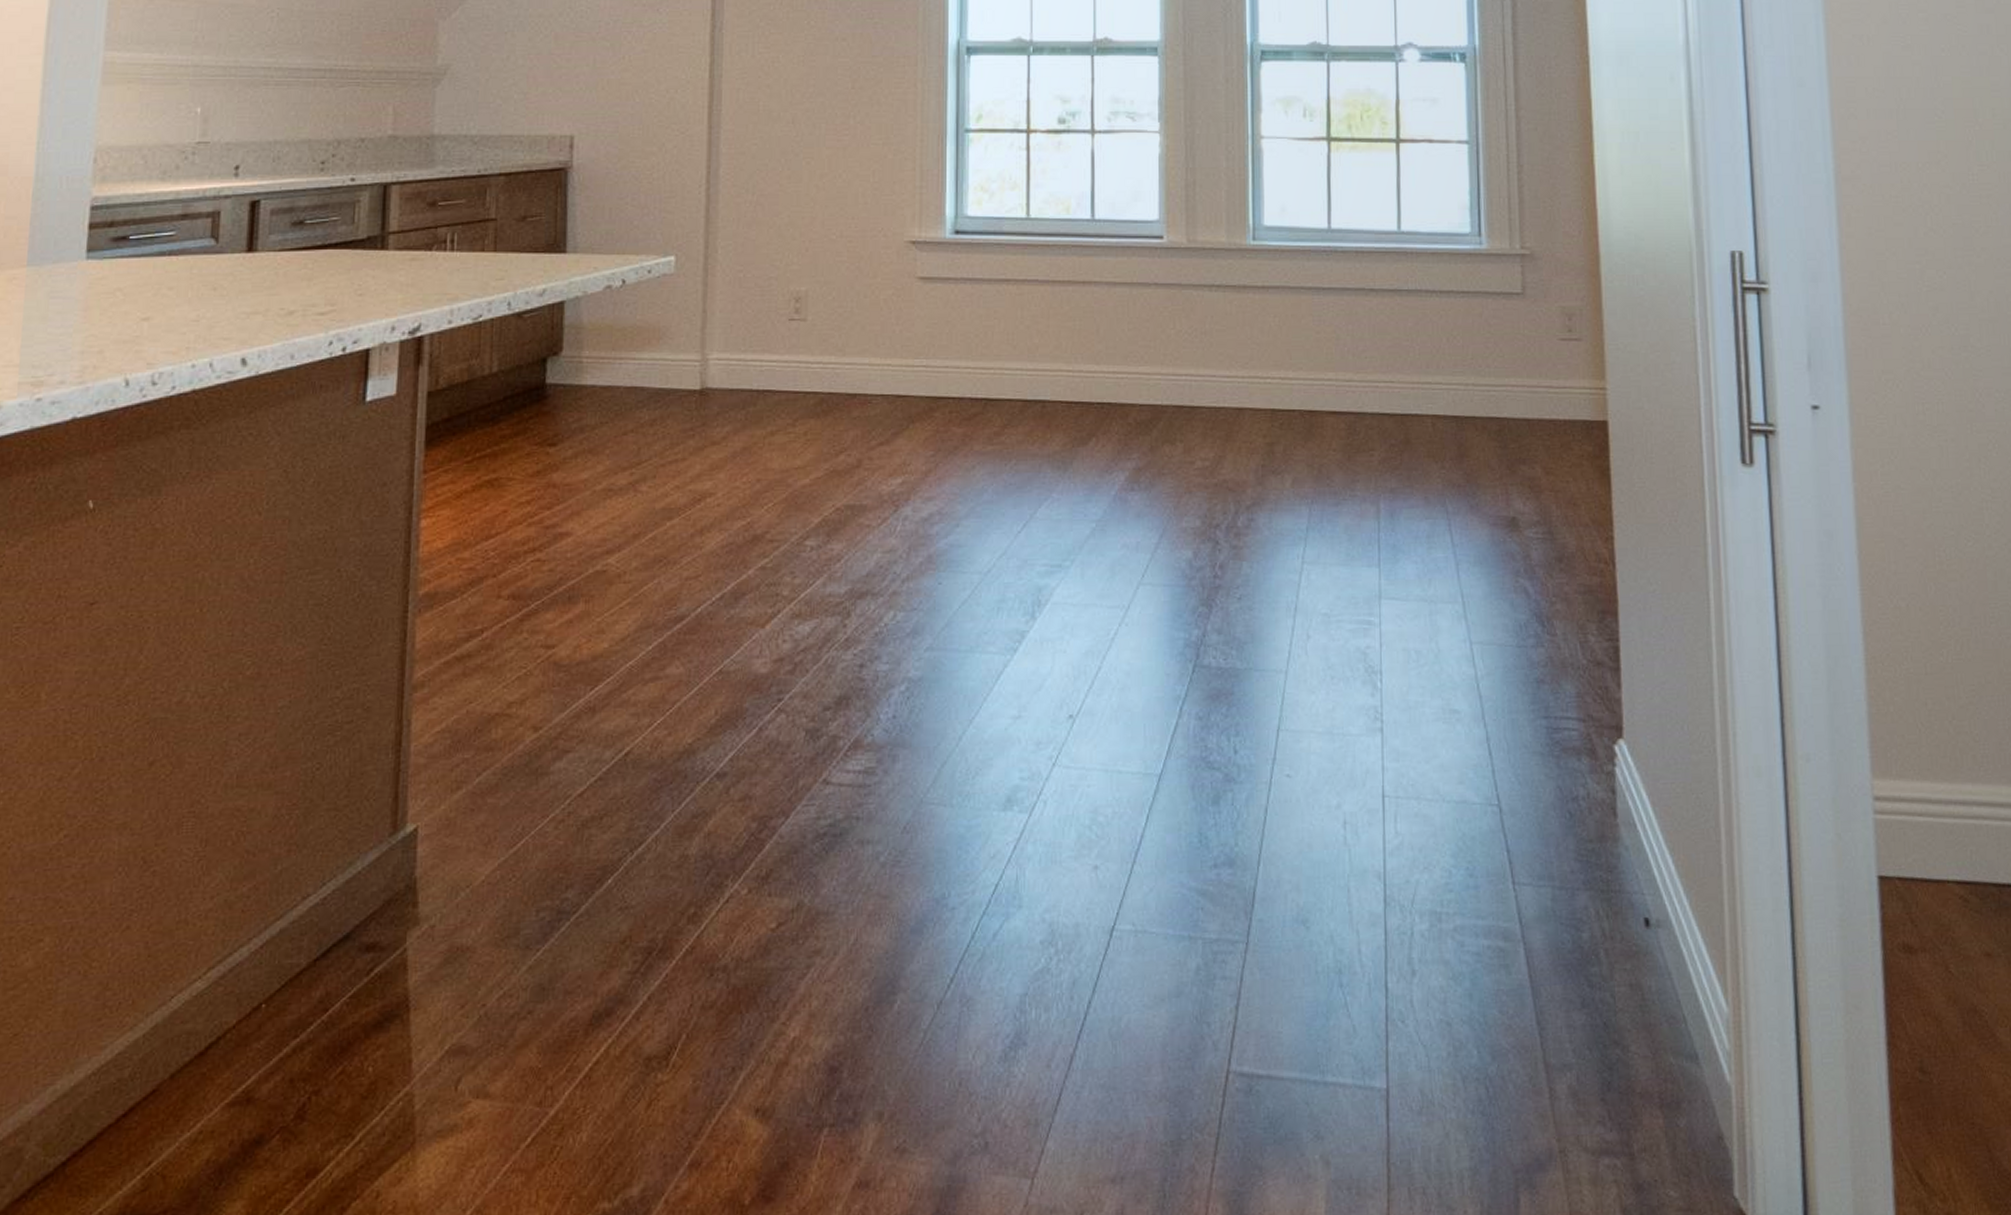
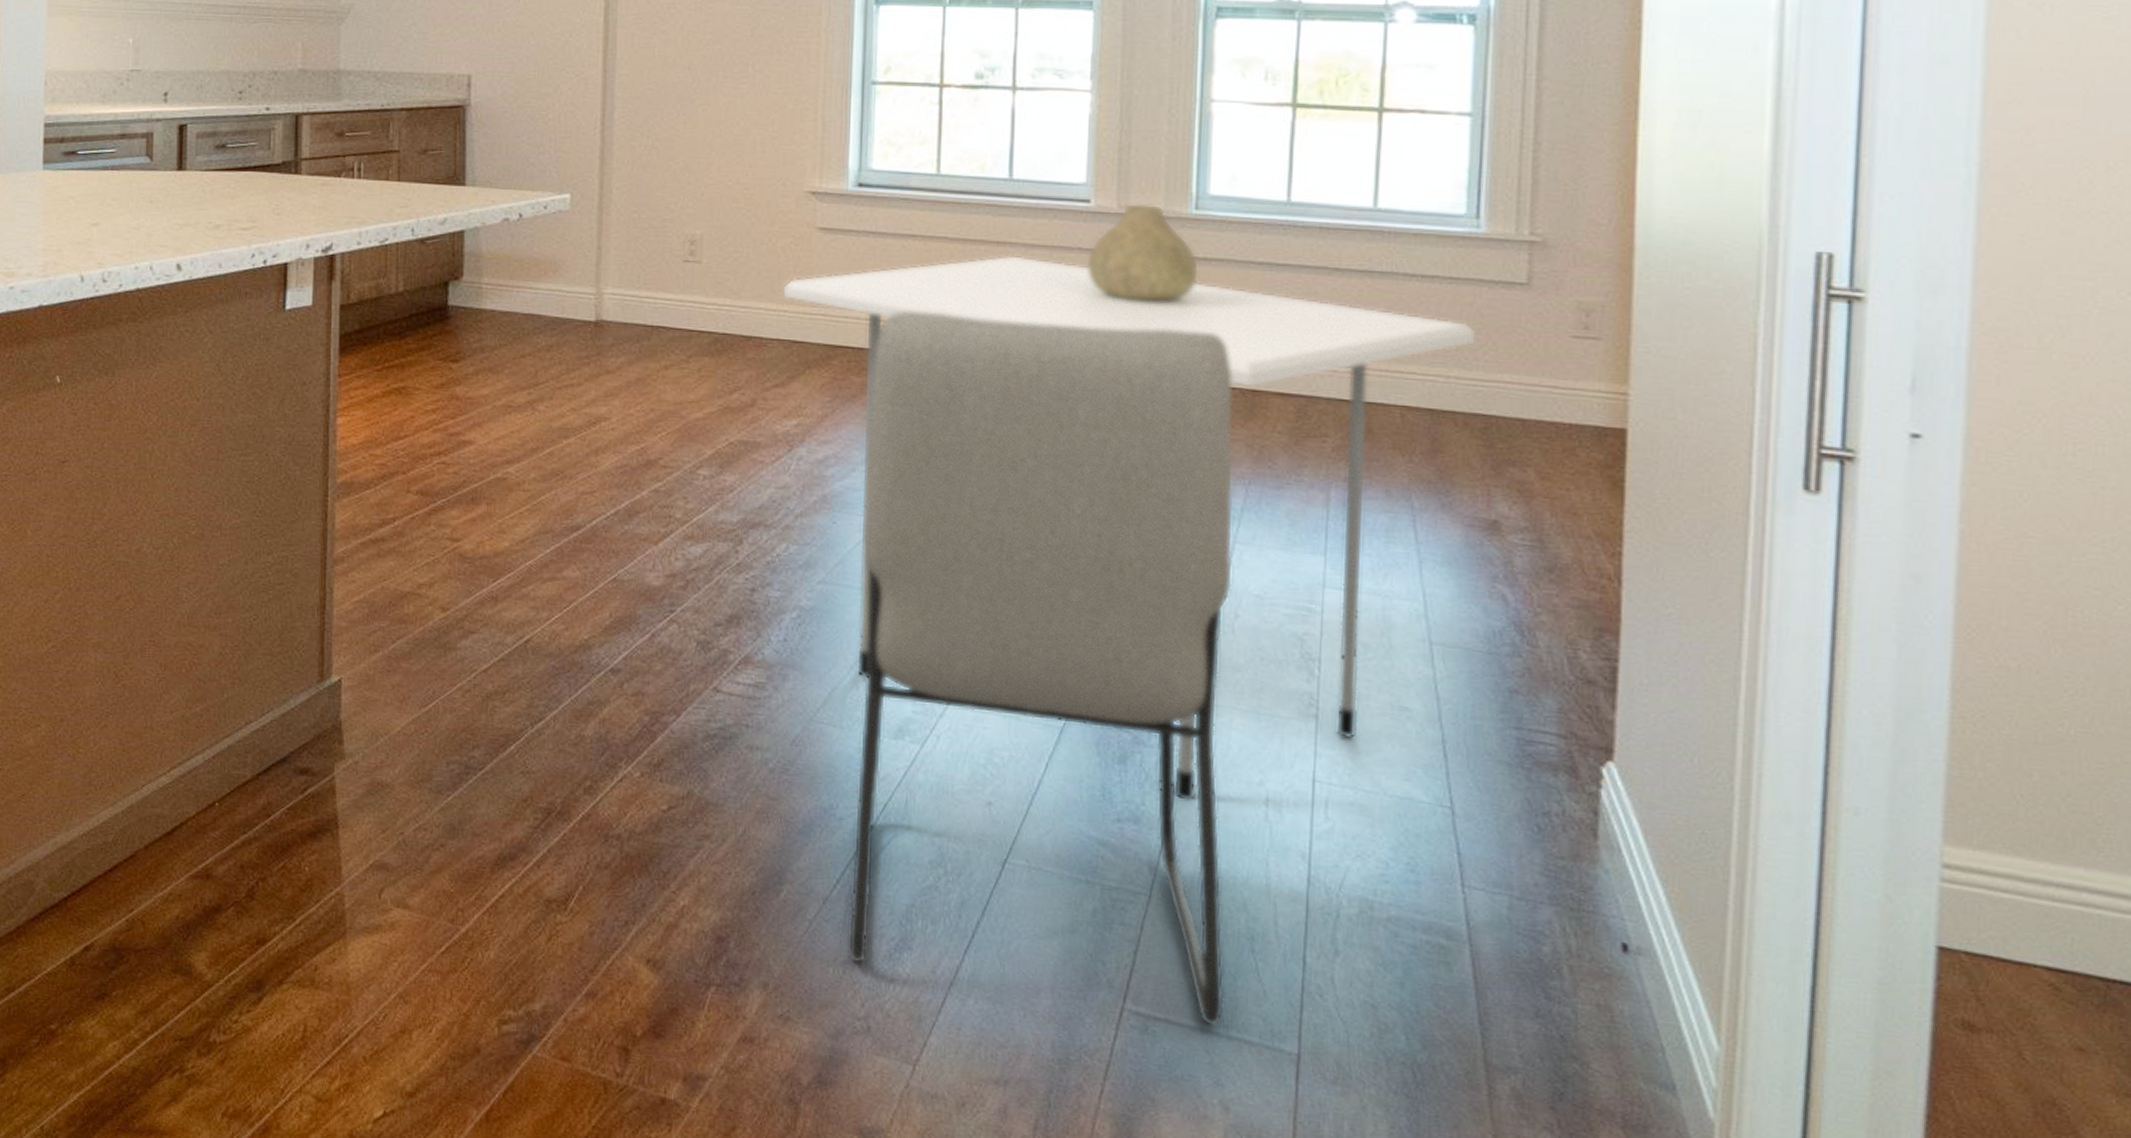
dining table: none [886,293,1487,836] -> present [783,254,1477,802]
chair: none [963,356,1319,1074] -> present [847,311,1234,1026]
vase: none [1161,237,1260,332] -> present [1085,203,1200,302]

